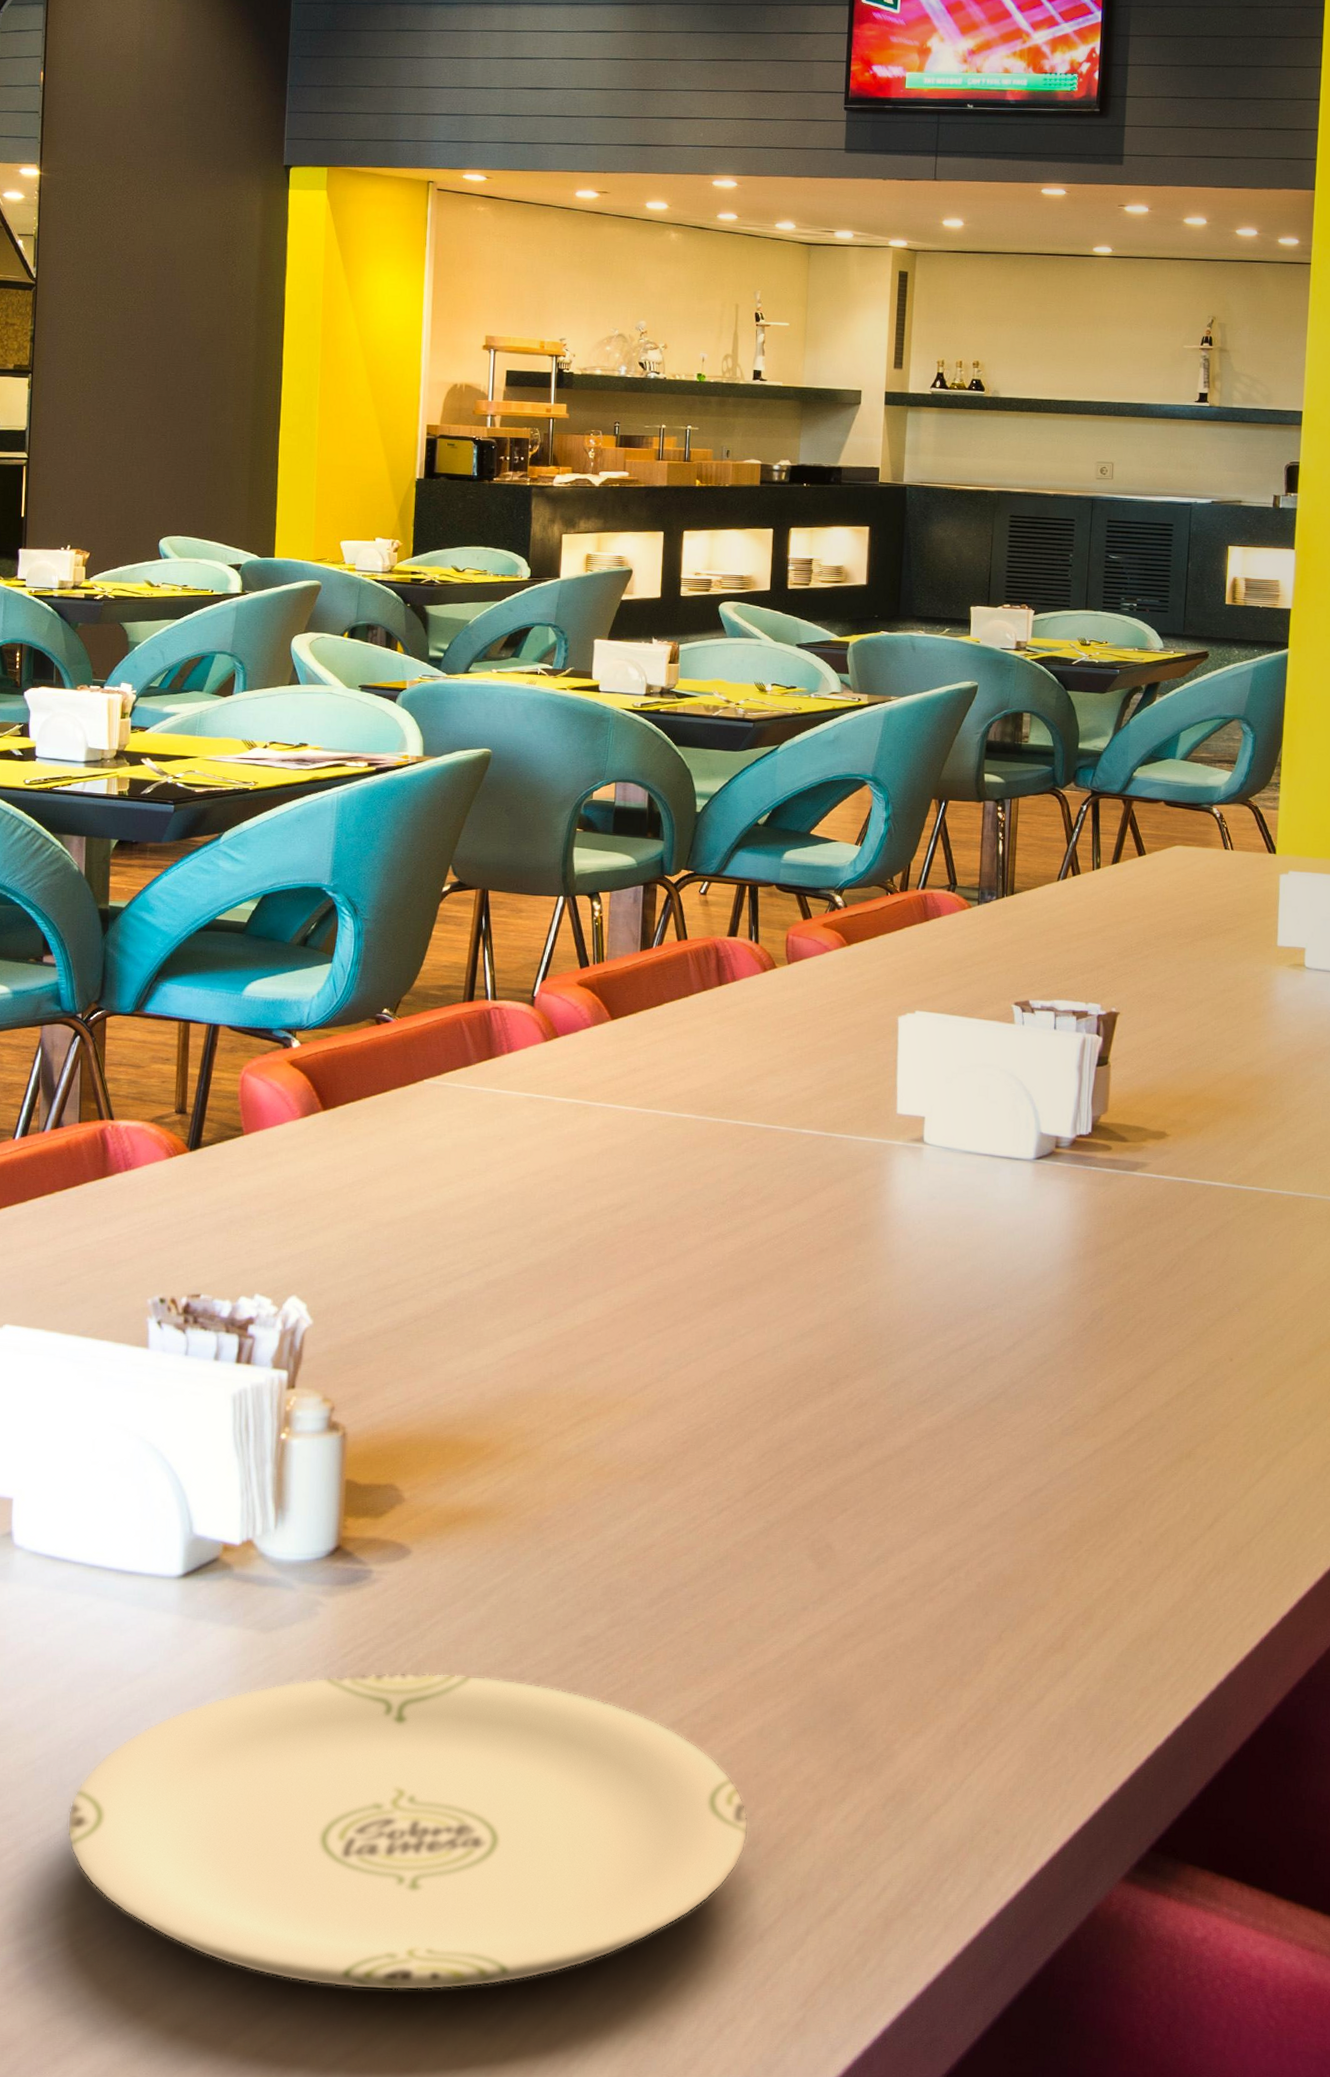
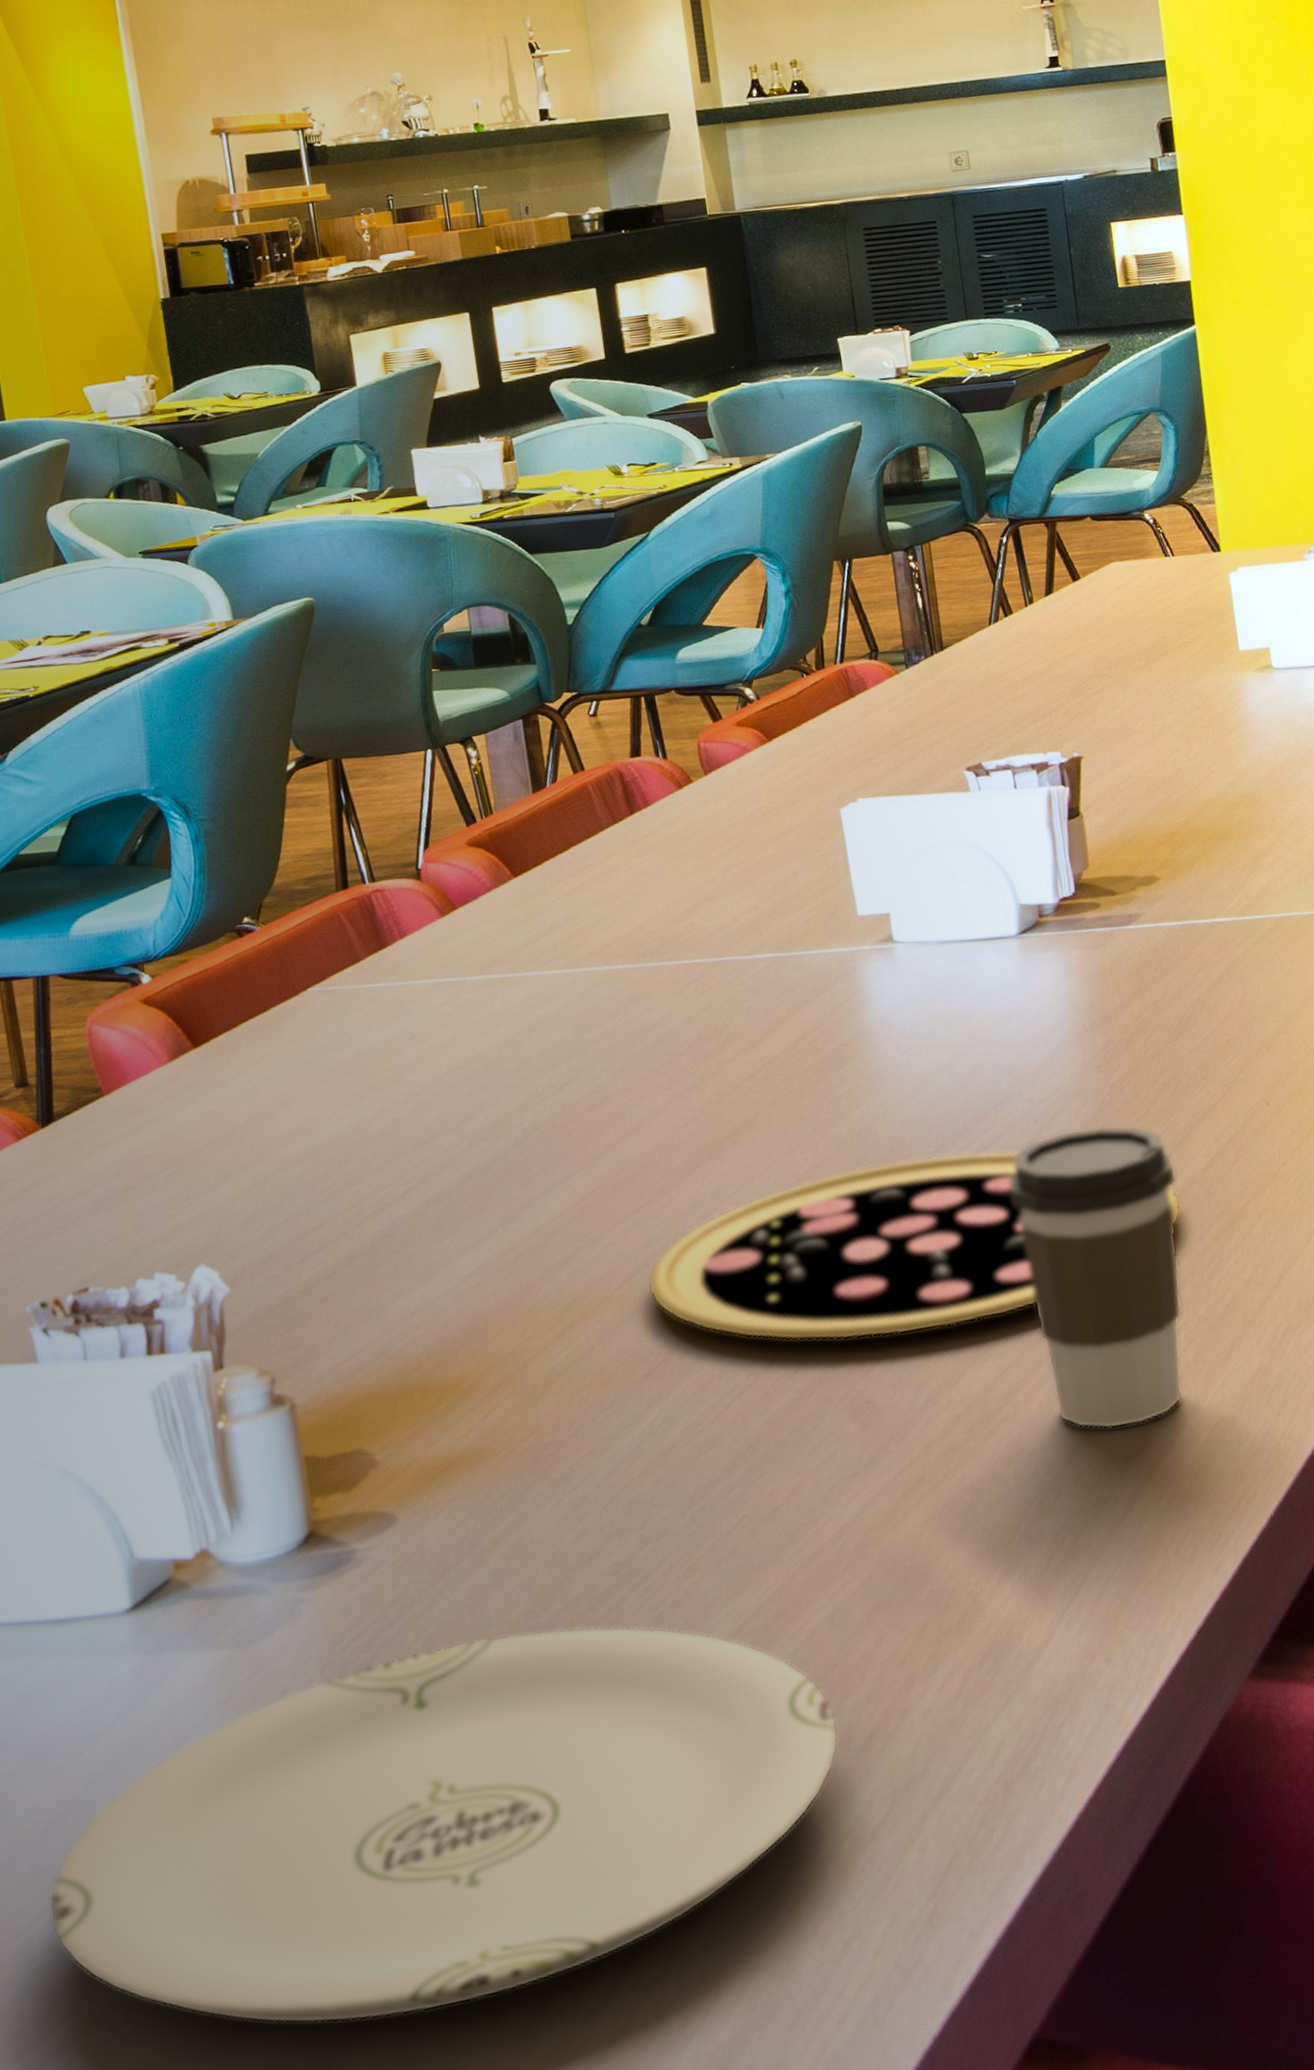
pizza: none [658,1336,1136,1497] -> present [648,1150,1181,1341]
coffee cup: none [986,1343,1137,1624] -> present [1010,1125,1183,1429]

